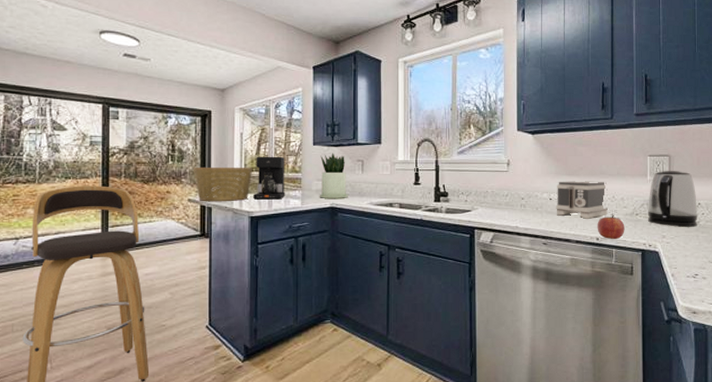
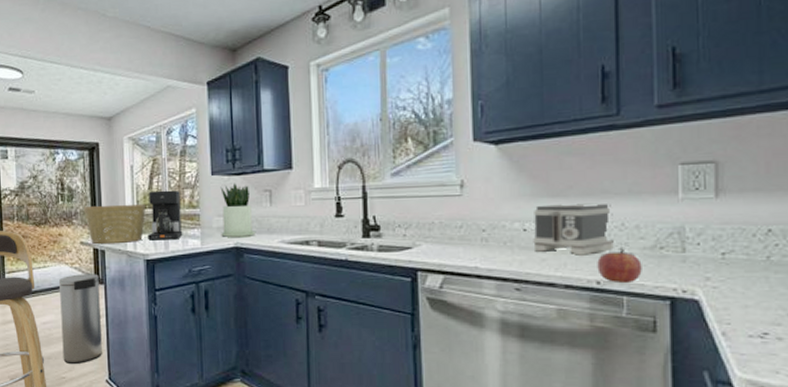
pedal bin: none [164,228,204,312] -> present [59,274,102,364]
kettle: present [647,170,698,228] -> none [678,182,768,266]

